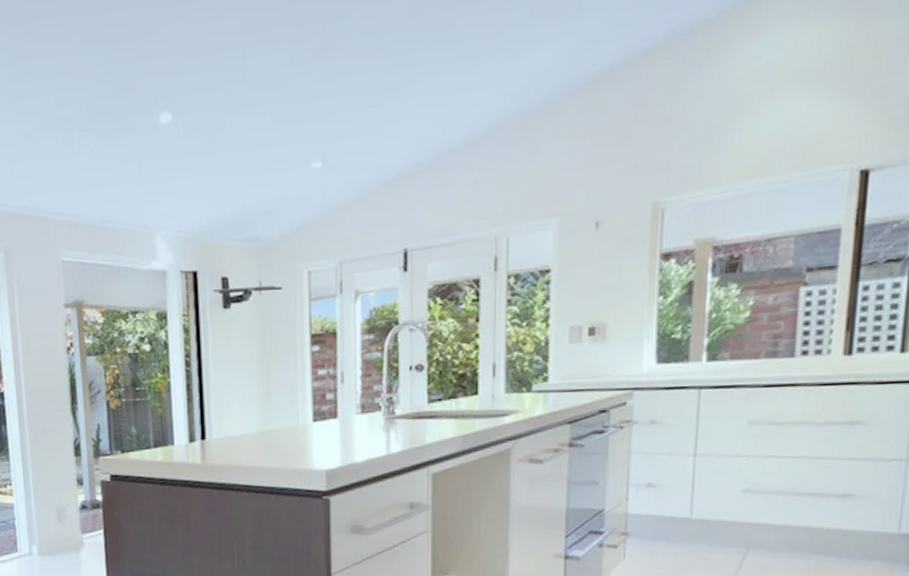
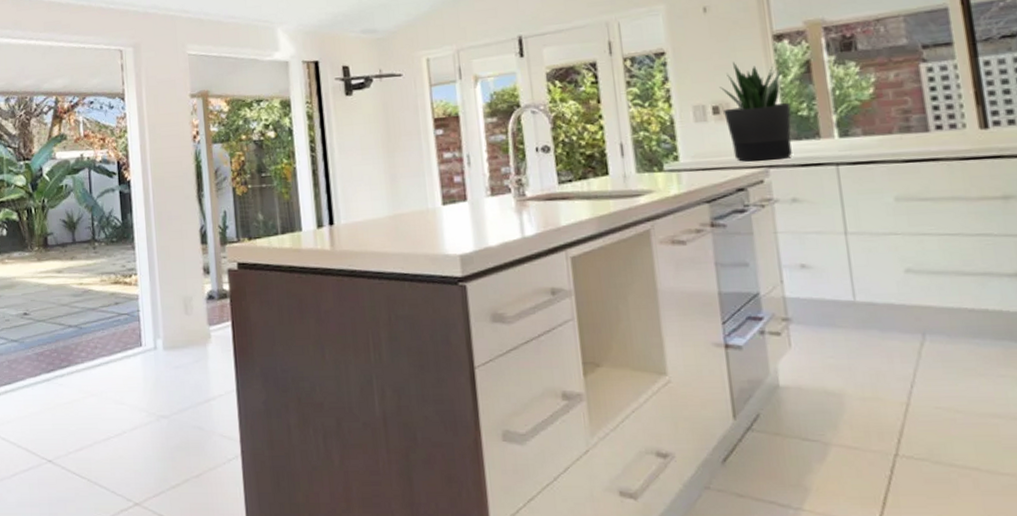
planter: none [599,281,666,384] -> present [719,62,792,162]

